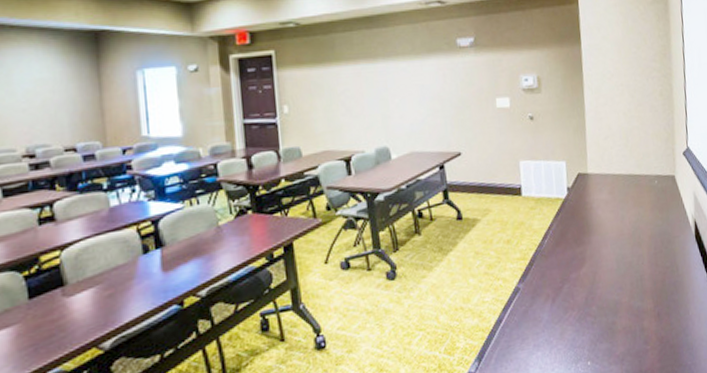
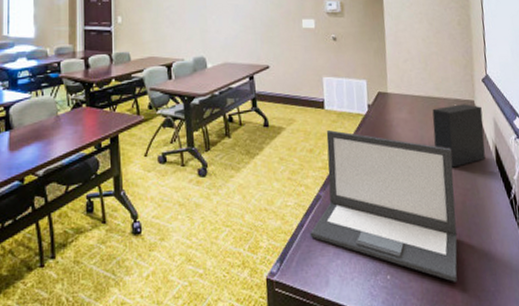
laptop: none [508,218,657,361] -> present [309,130,458,282]
speaker: none [633,179,685,247] -> present [432,104,485,168]

